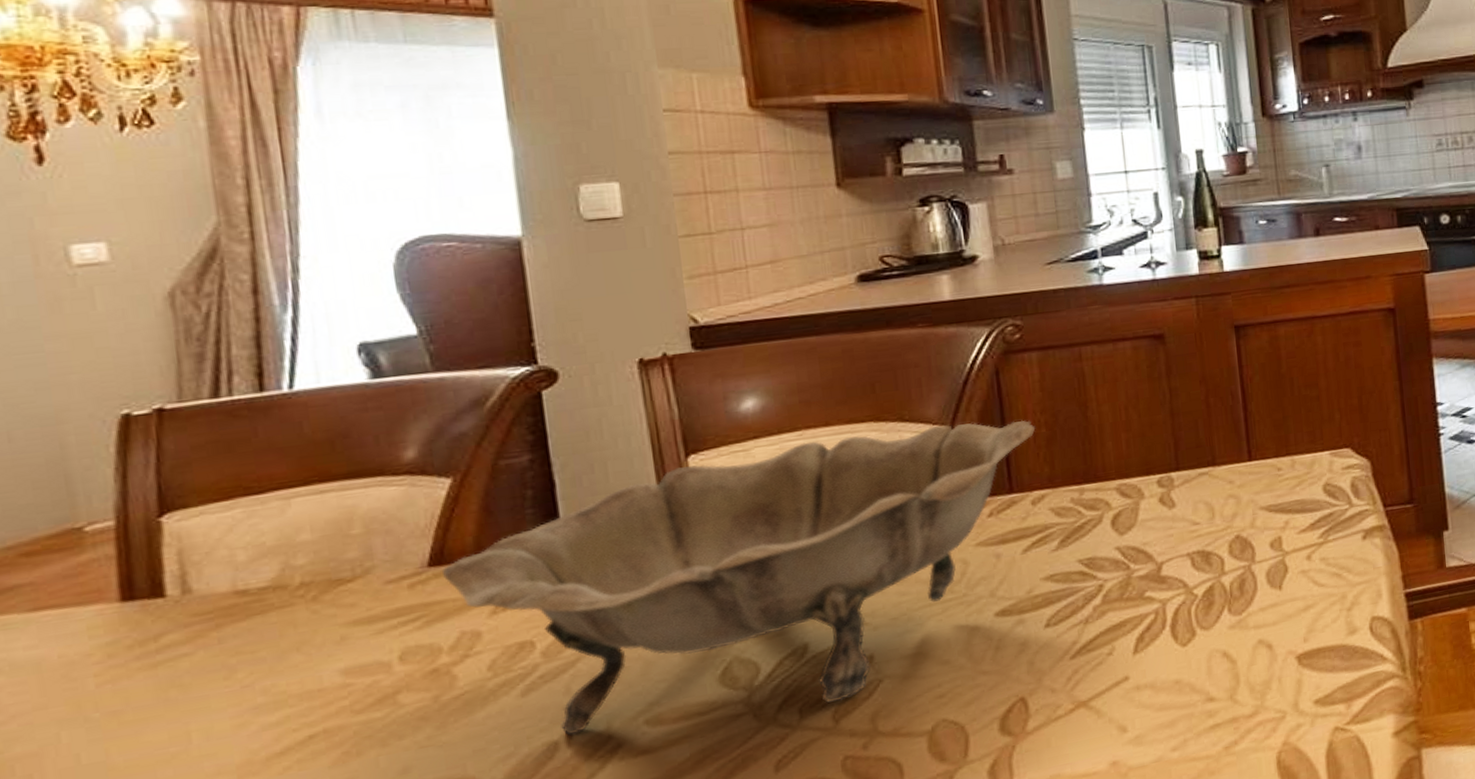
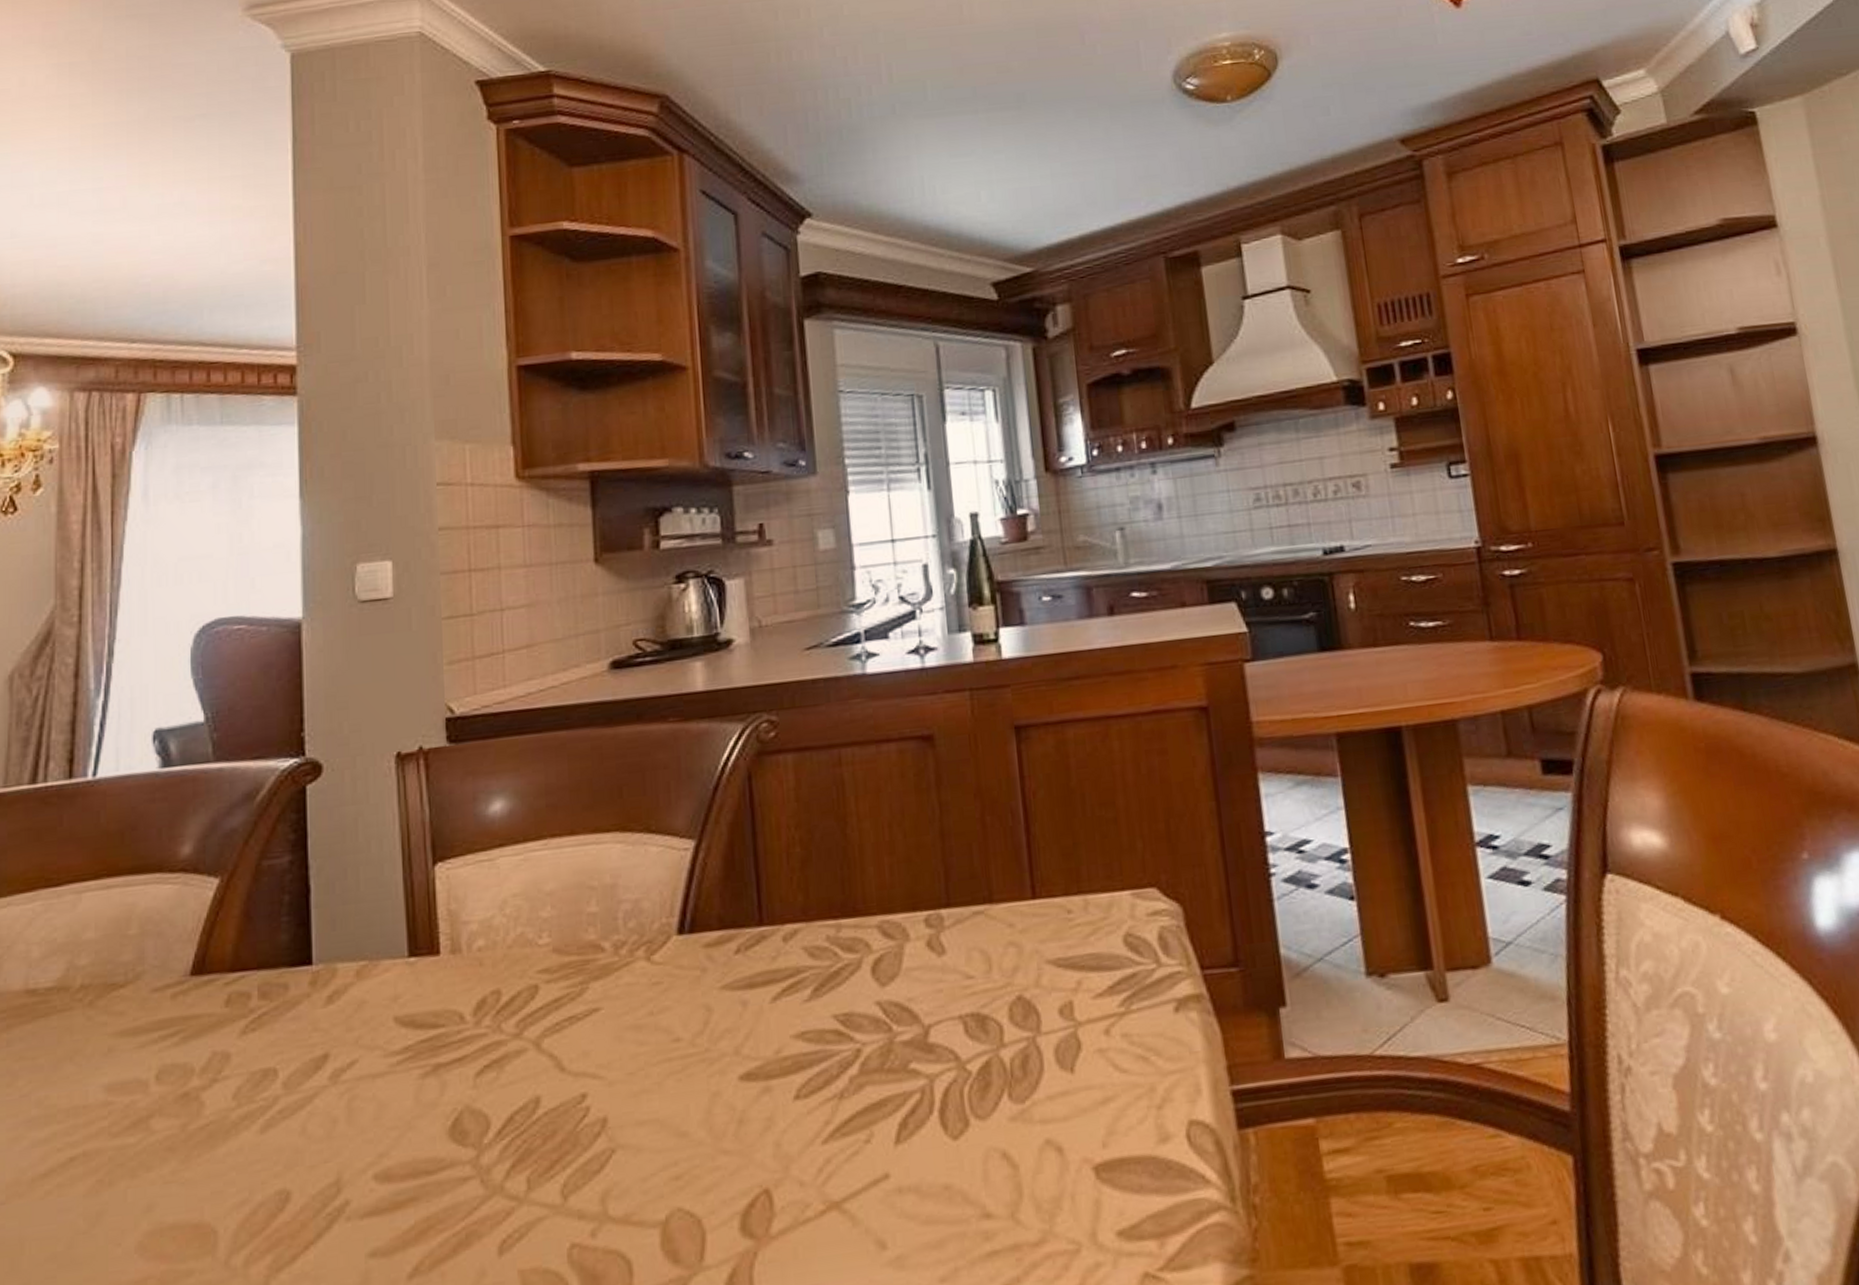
decorative bowl: present [441,420,1036,736] -> none [201,836,790,1185]

